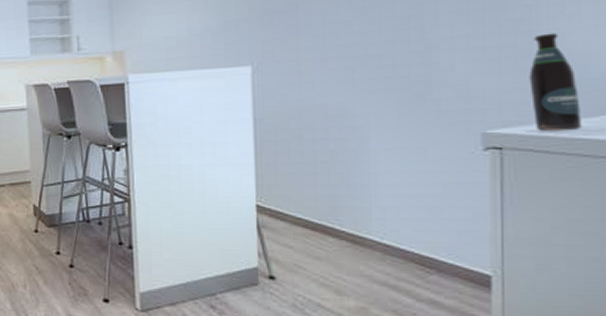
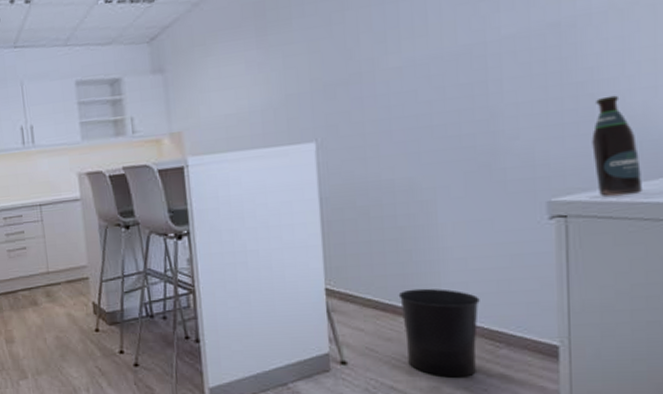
waste bin: none [328,210,411,300] -> present [398,288,480,378]

